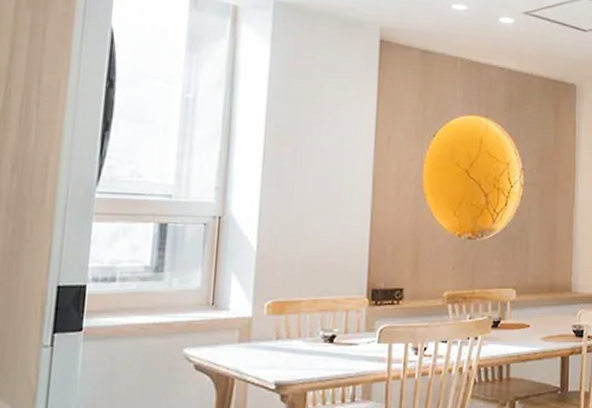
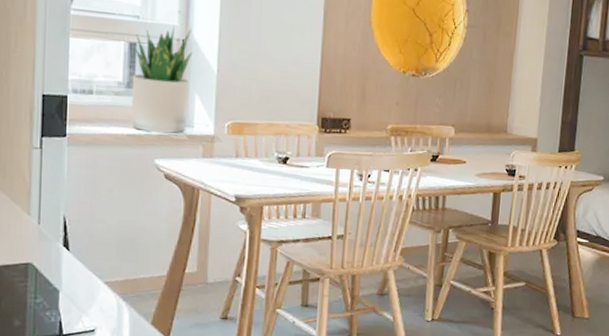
planter: none [159,204,230,319] -> present [131,26,193,134]

